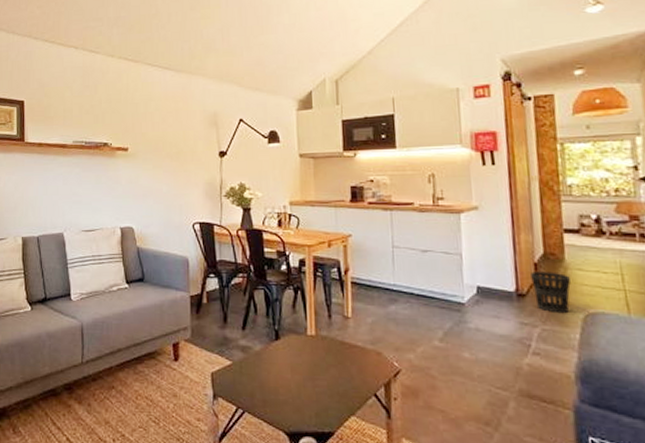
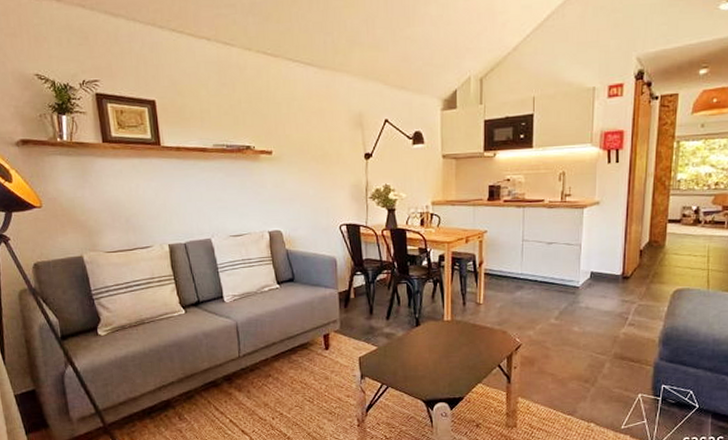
wastebasket: present [531,271,571,314] -> none [636,257,667,291]

